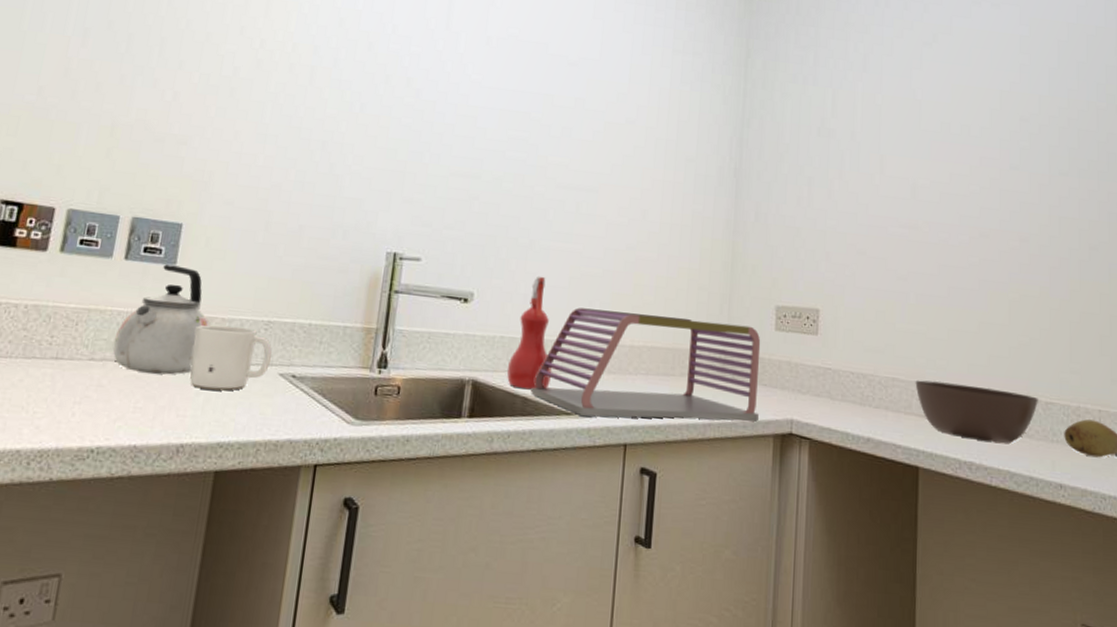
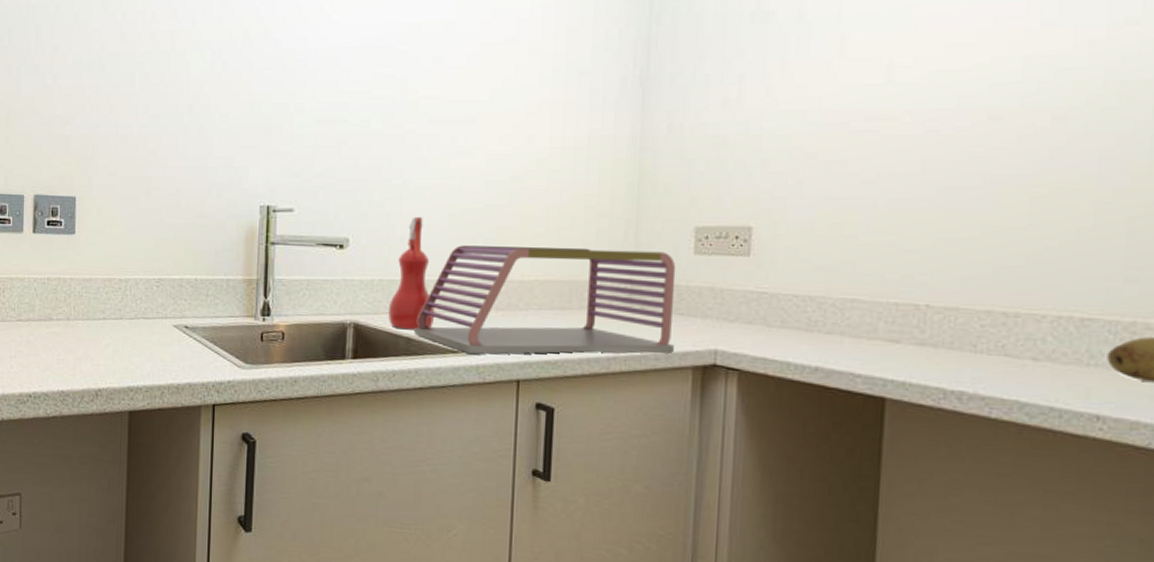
kettle: present [112,264,212,375] -> none [34,234,111,331]
mug: present [189,324,272,391] -> none [97,285,165,343]
bowl: present [915,380,1038,443] -> none [883,300,1069,369]

